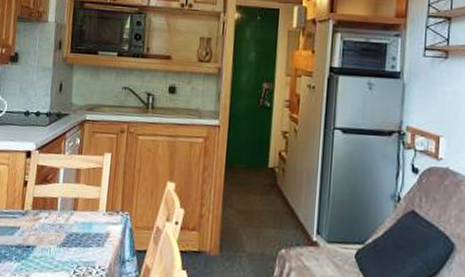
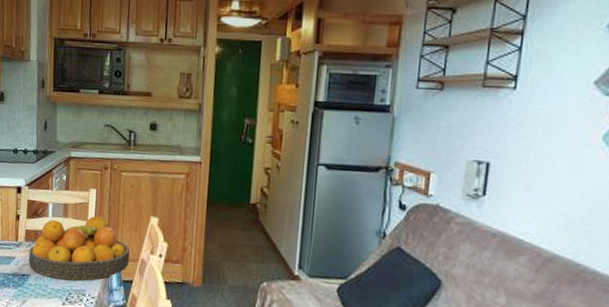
fruit bowl: none [34,181,145,251] -> present [28,215,131,281]

